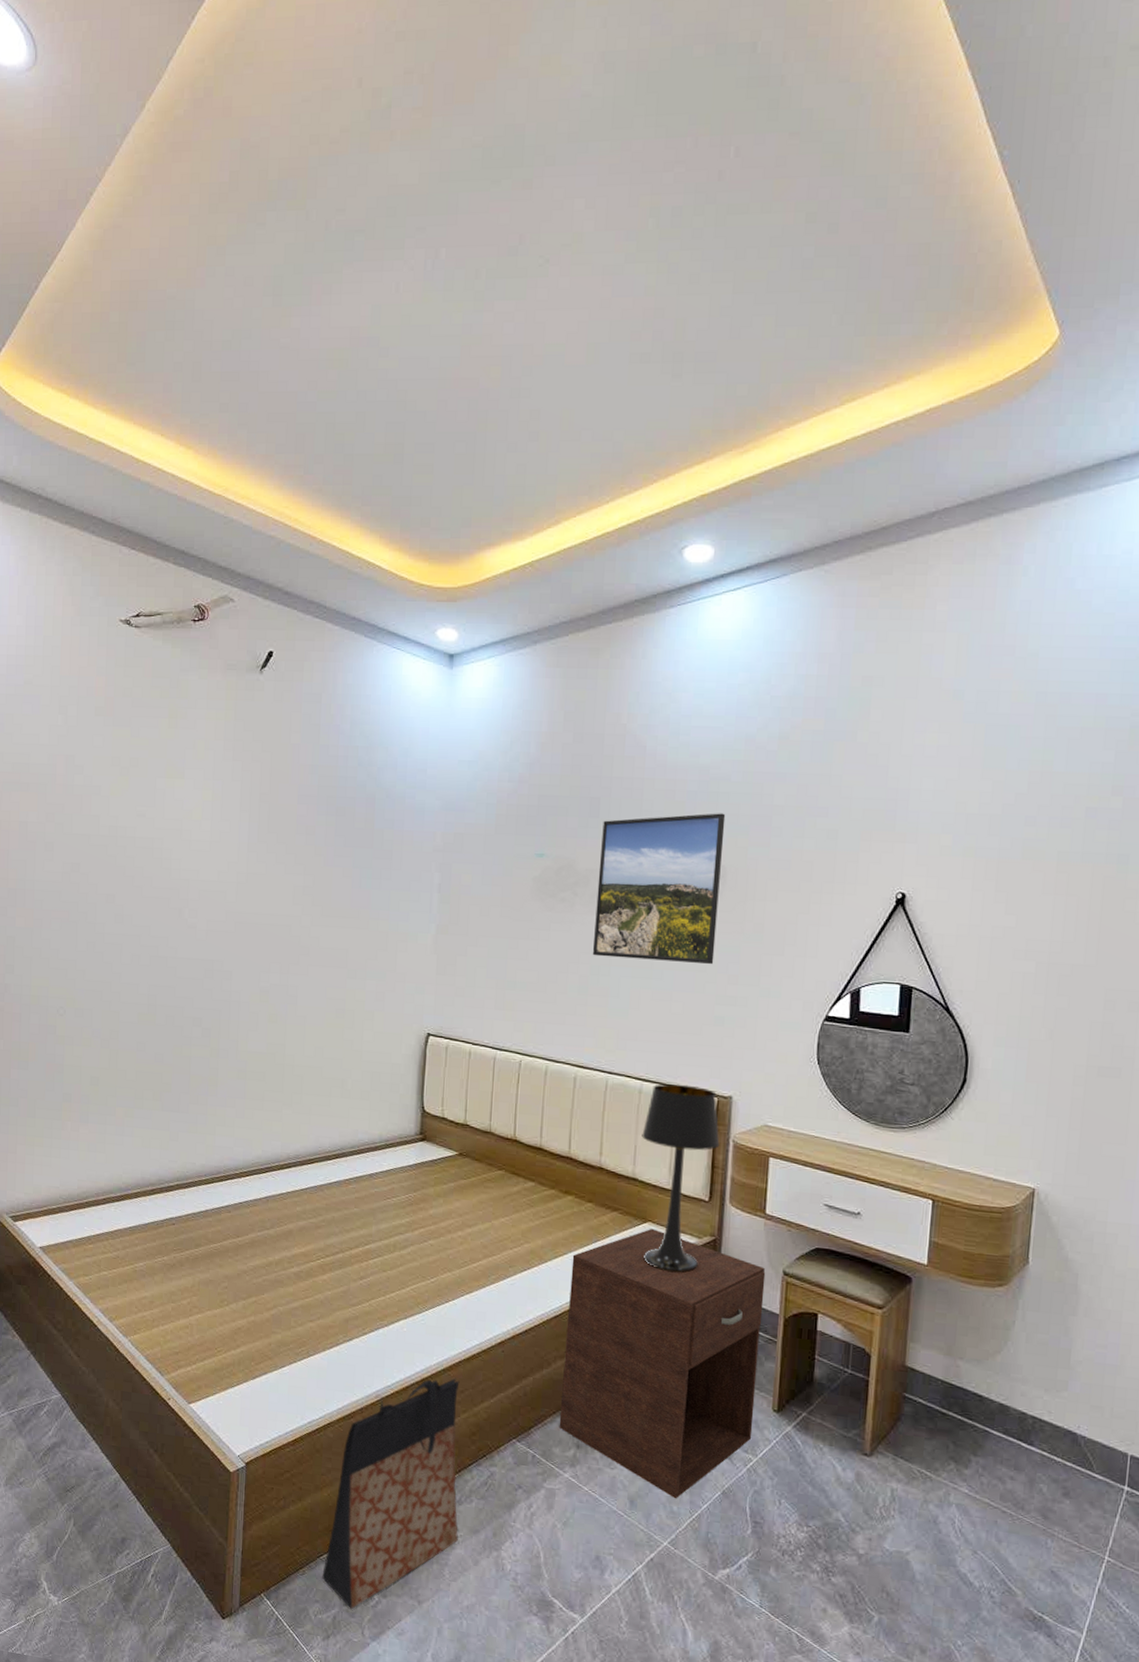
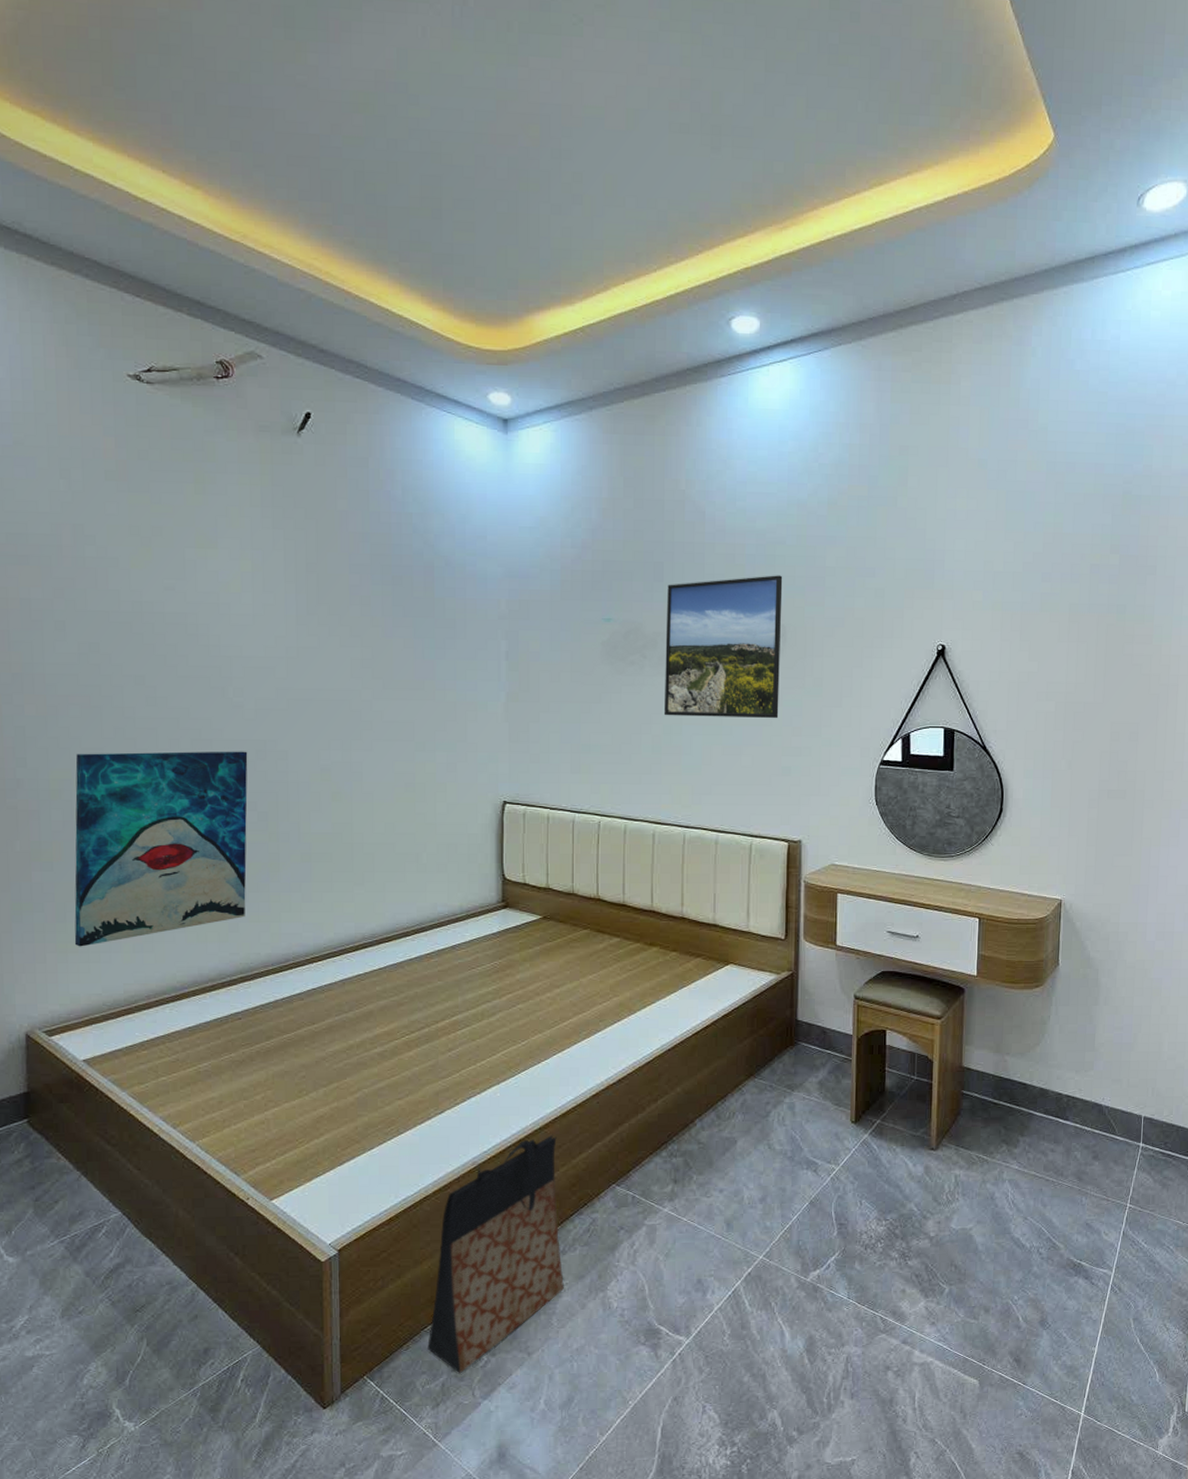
wall art: none [40,963,197,1142] -> present [74,751,248,947]
nightstand: present [559,1228,766,1498] -> none [656,969,839,1214]
table lamp: present [641,1083,720,1273] -> none [720,832,792,1007]

